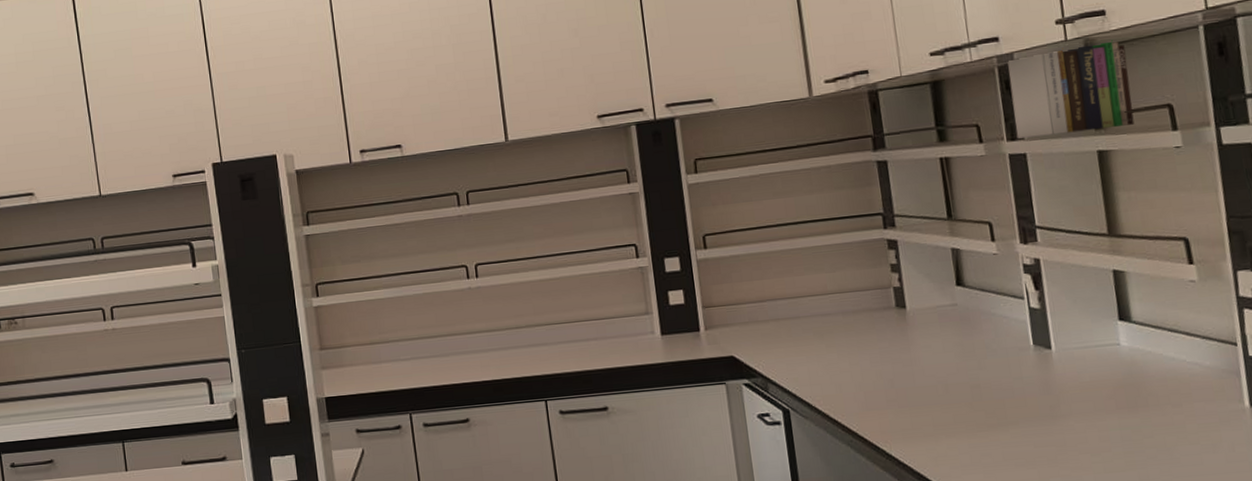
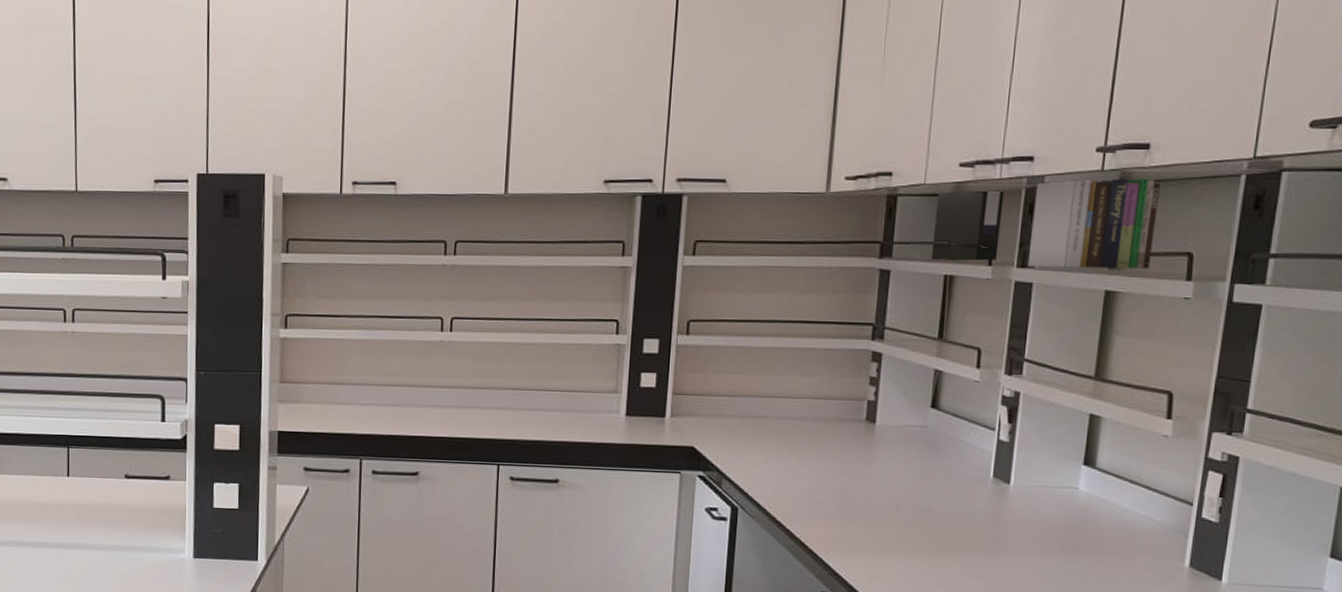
binder: none [916,71,987,145] -> present [930,189,1005,261]

